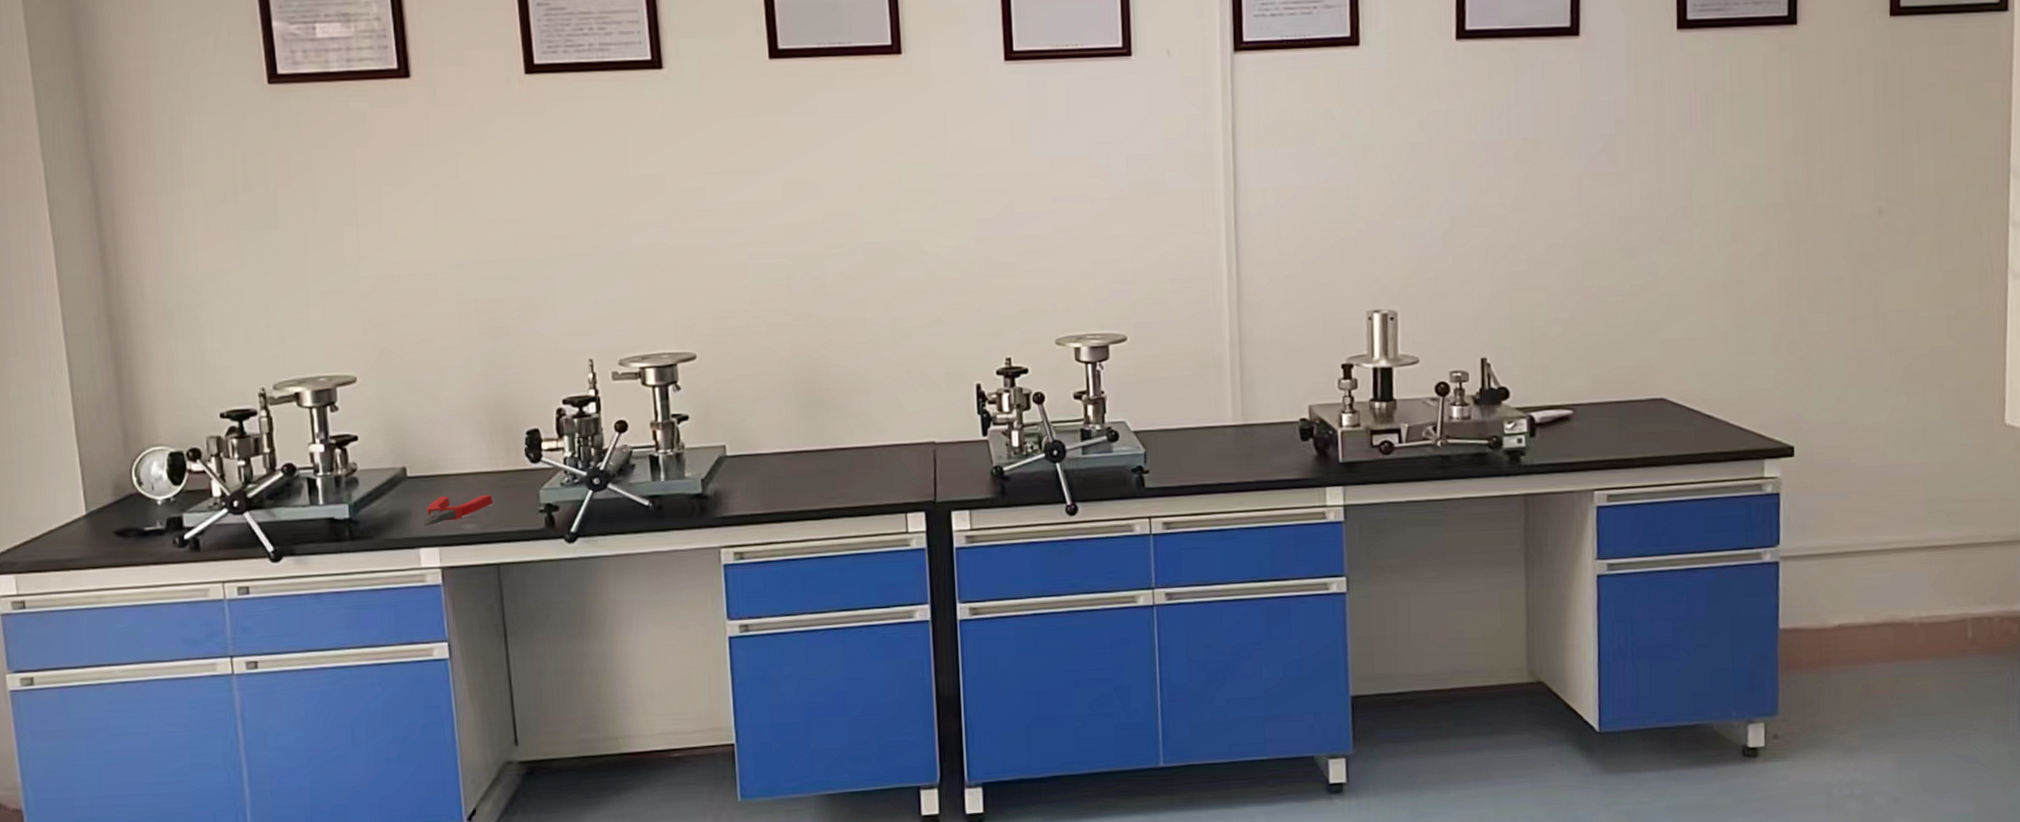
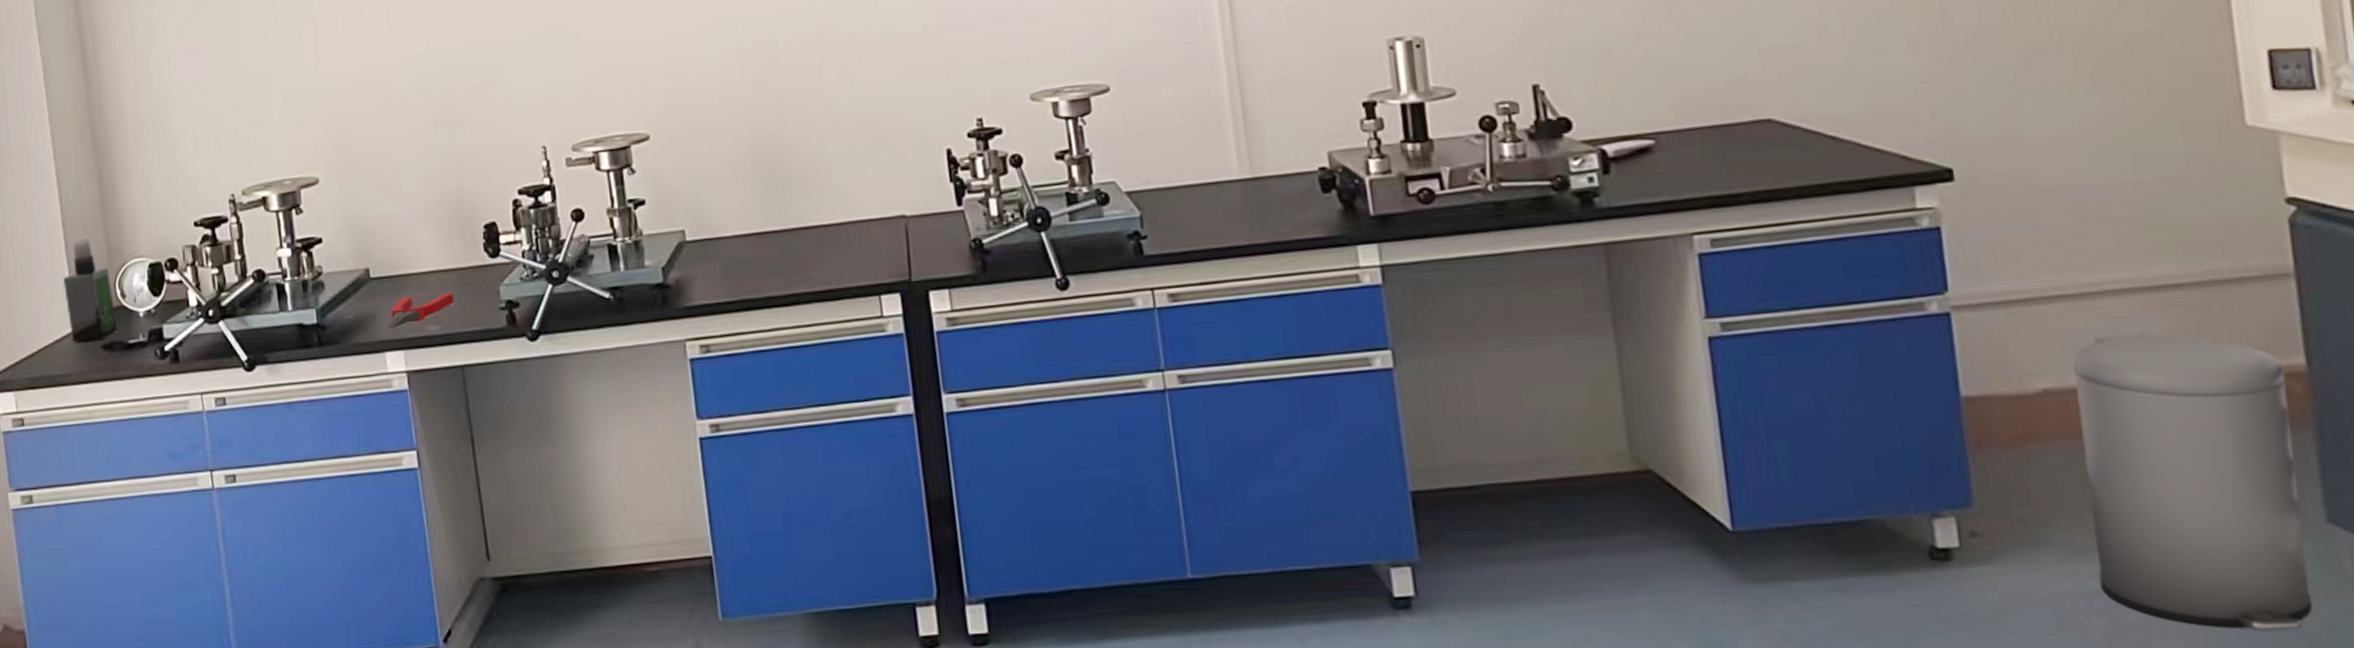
spray bottle: none [72,421,133,528] -> present [63,235,118,343]
pedal bin: none [1860,583,2007,811] -> present [2072,333,2313,630]

